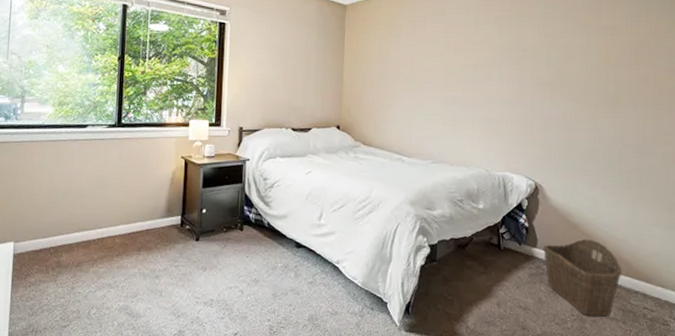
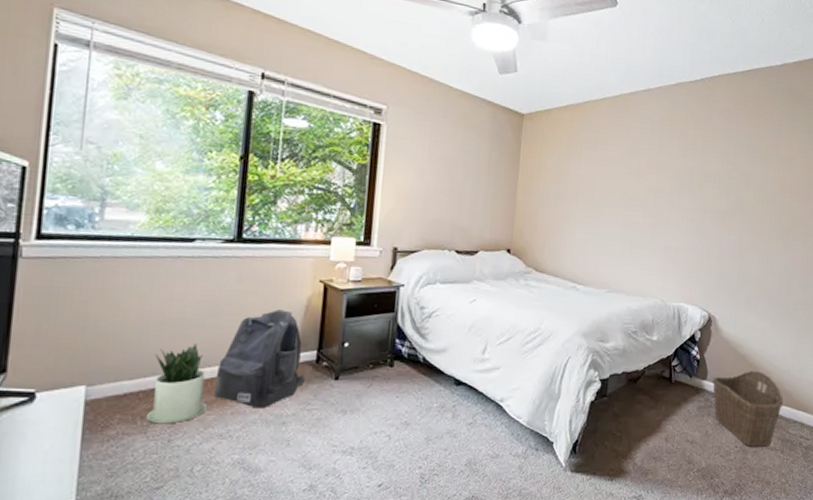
planter: none [55,210,99,275] -> present [145,344,207,424]
backpack: none [104,181,172,264] -> present [214,309,305,409]

